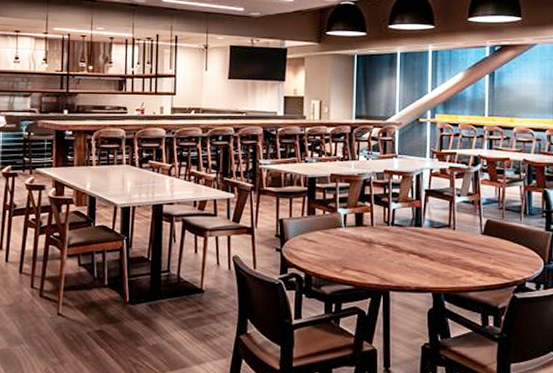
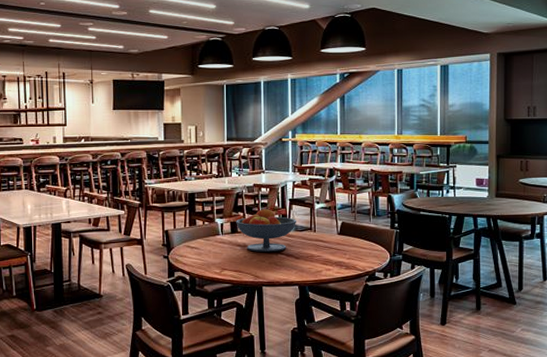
fruit bowl: none [362,199,434,251] -> present [236,208,297,252]

